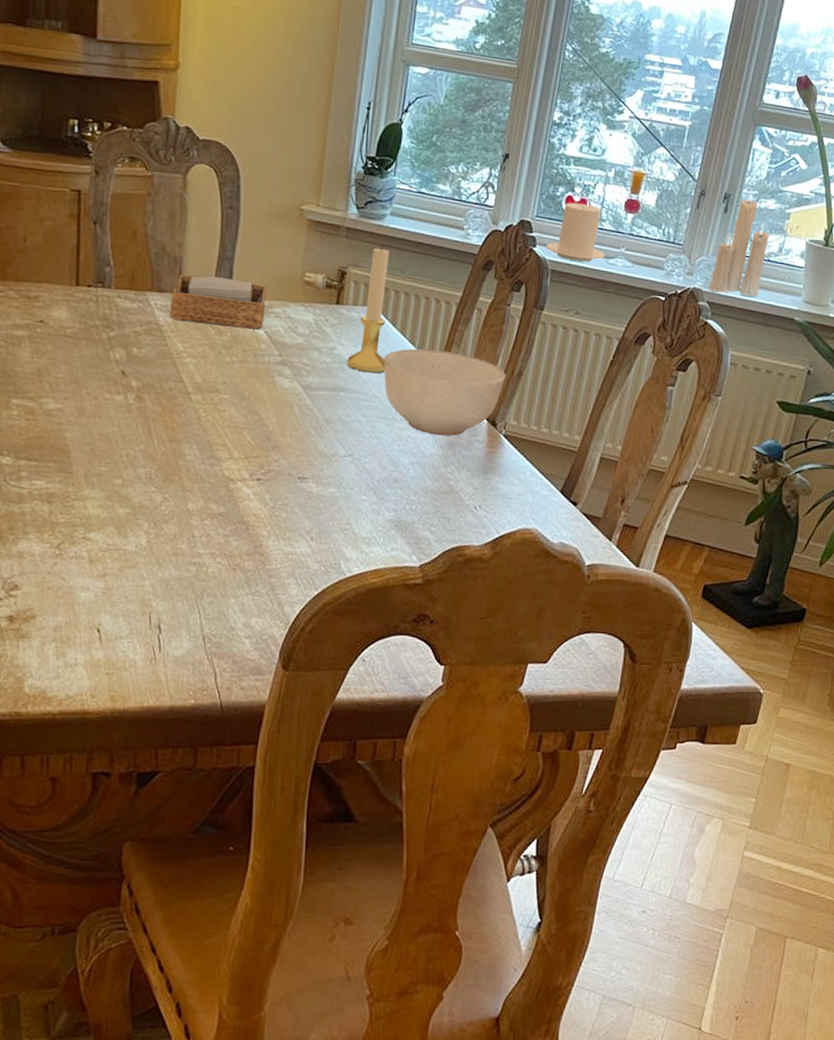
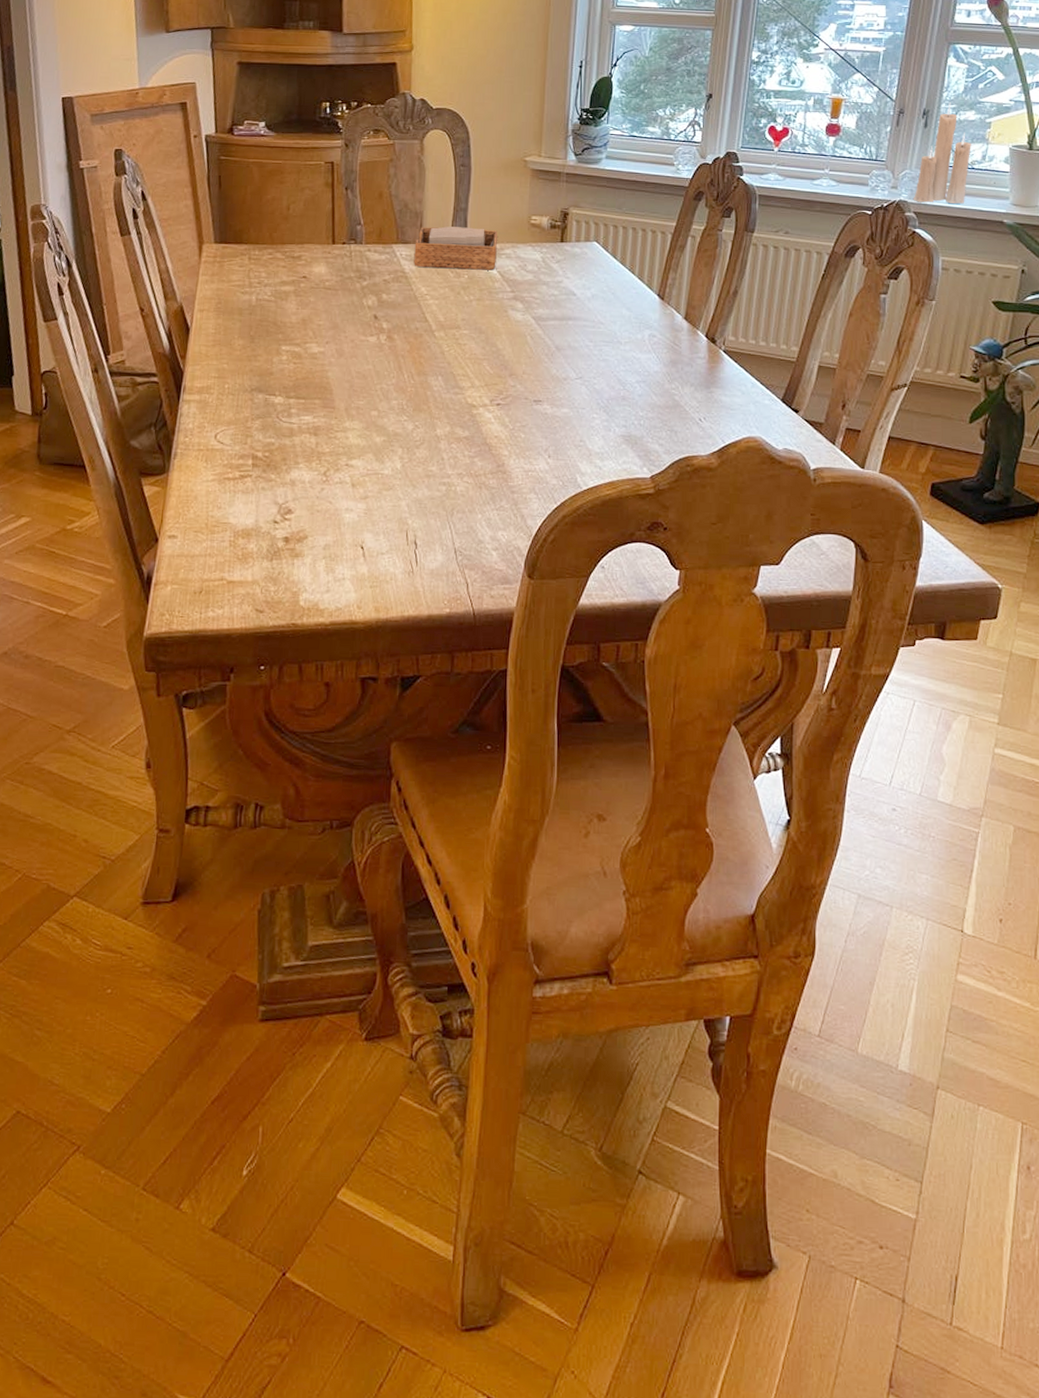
candle holder: present [347,244,389,374] -> none [573,185,609,302]
bowl: present [383,348,507,436] -> none [606,276,723,355]
candle: present [545,202,605,262] -> none [752,131,810,185]

